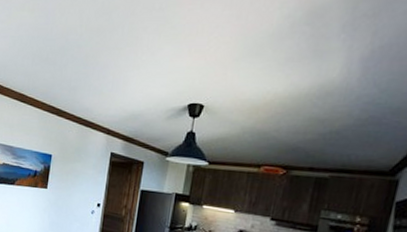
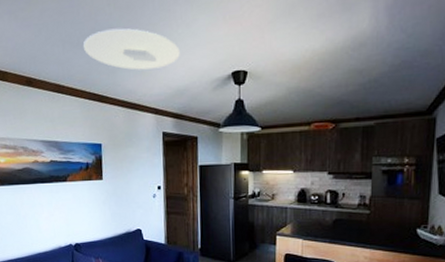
ceiling light: none [51,48,141,91] -> present [83,28,180,70]

